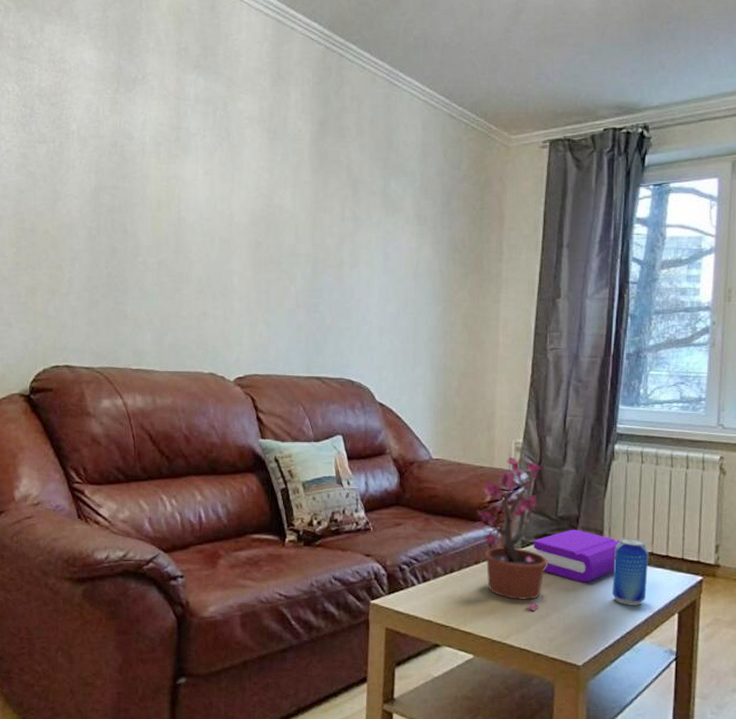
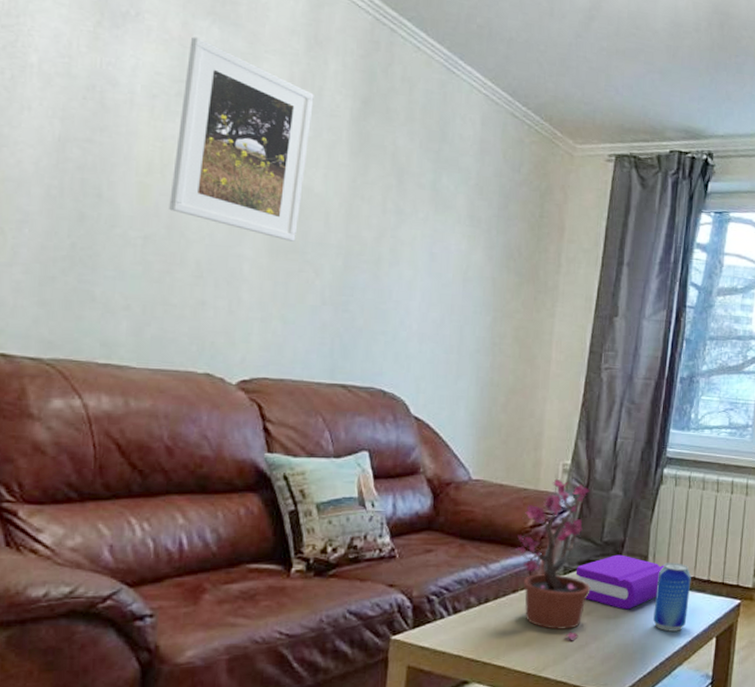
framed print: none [175,89,280,254] -> present [169,37,314,242]

